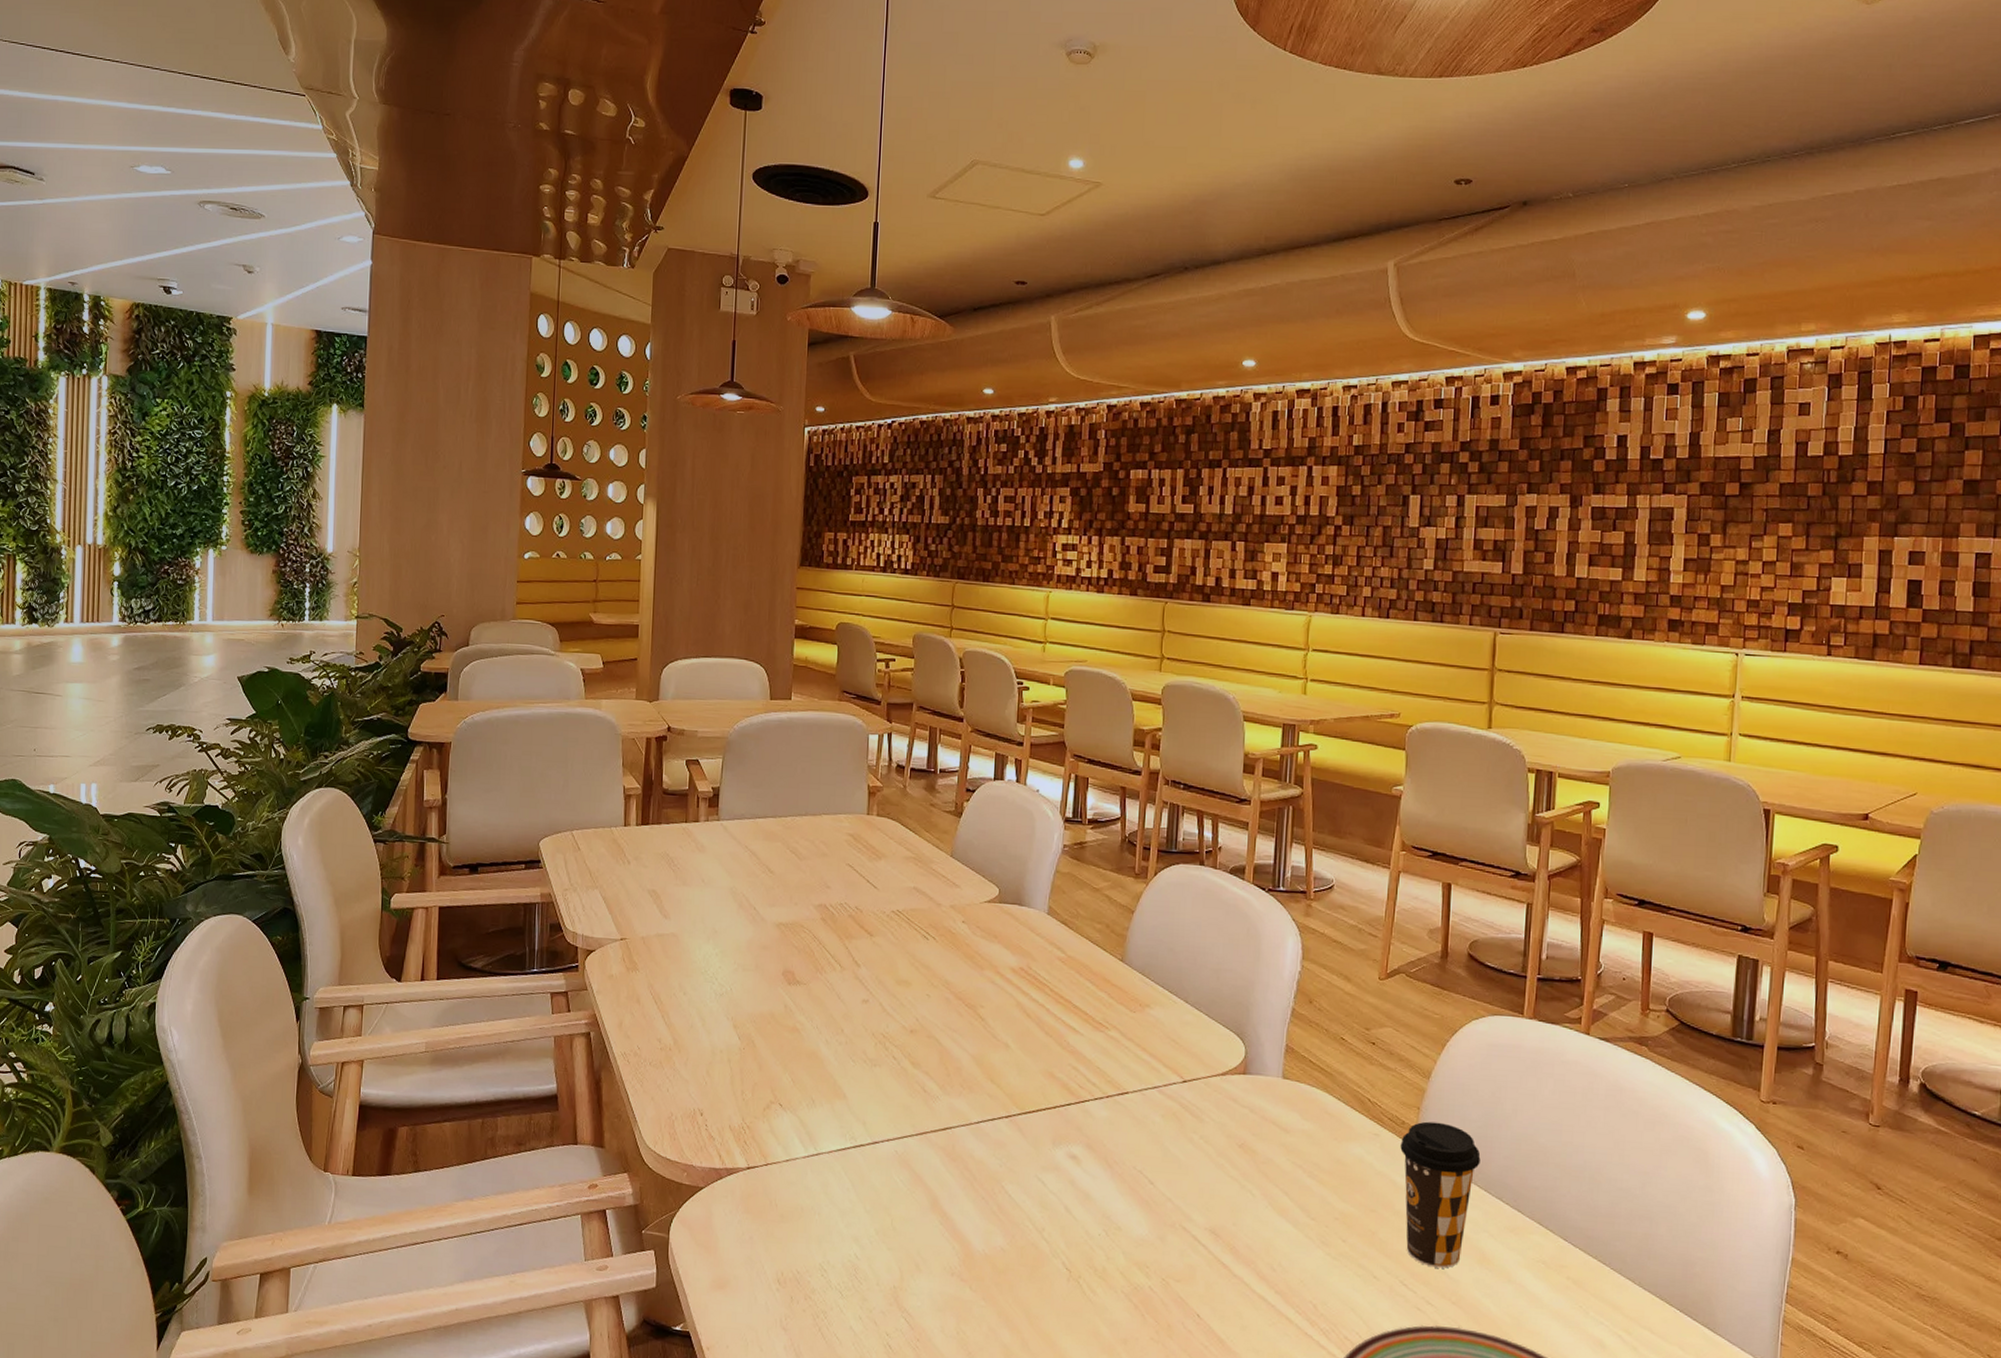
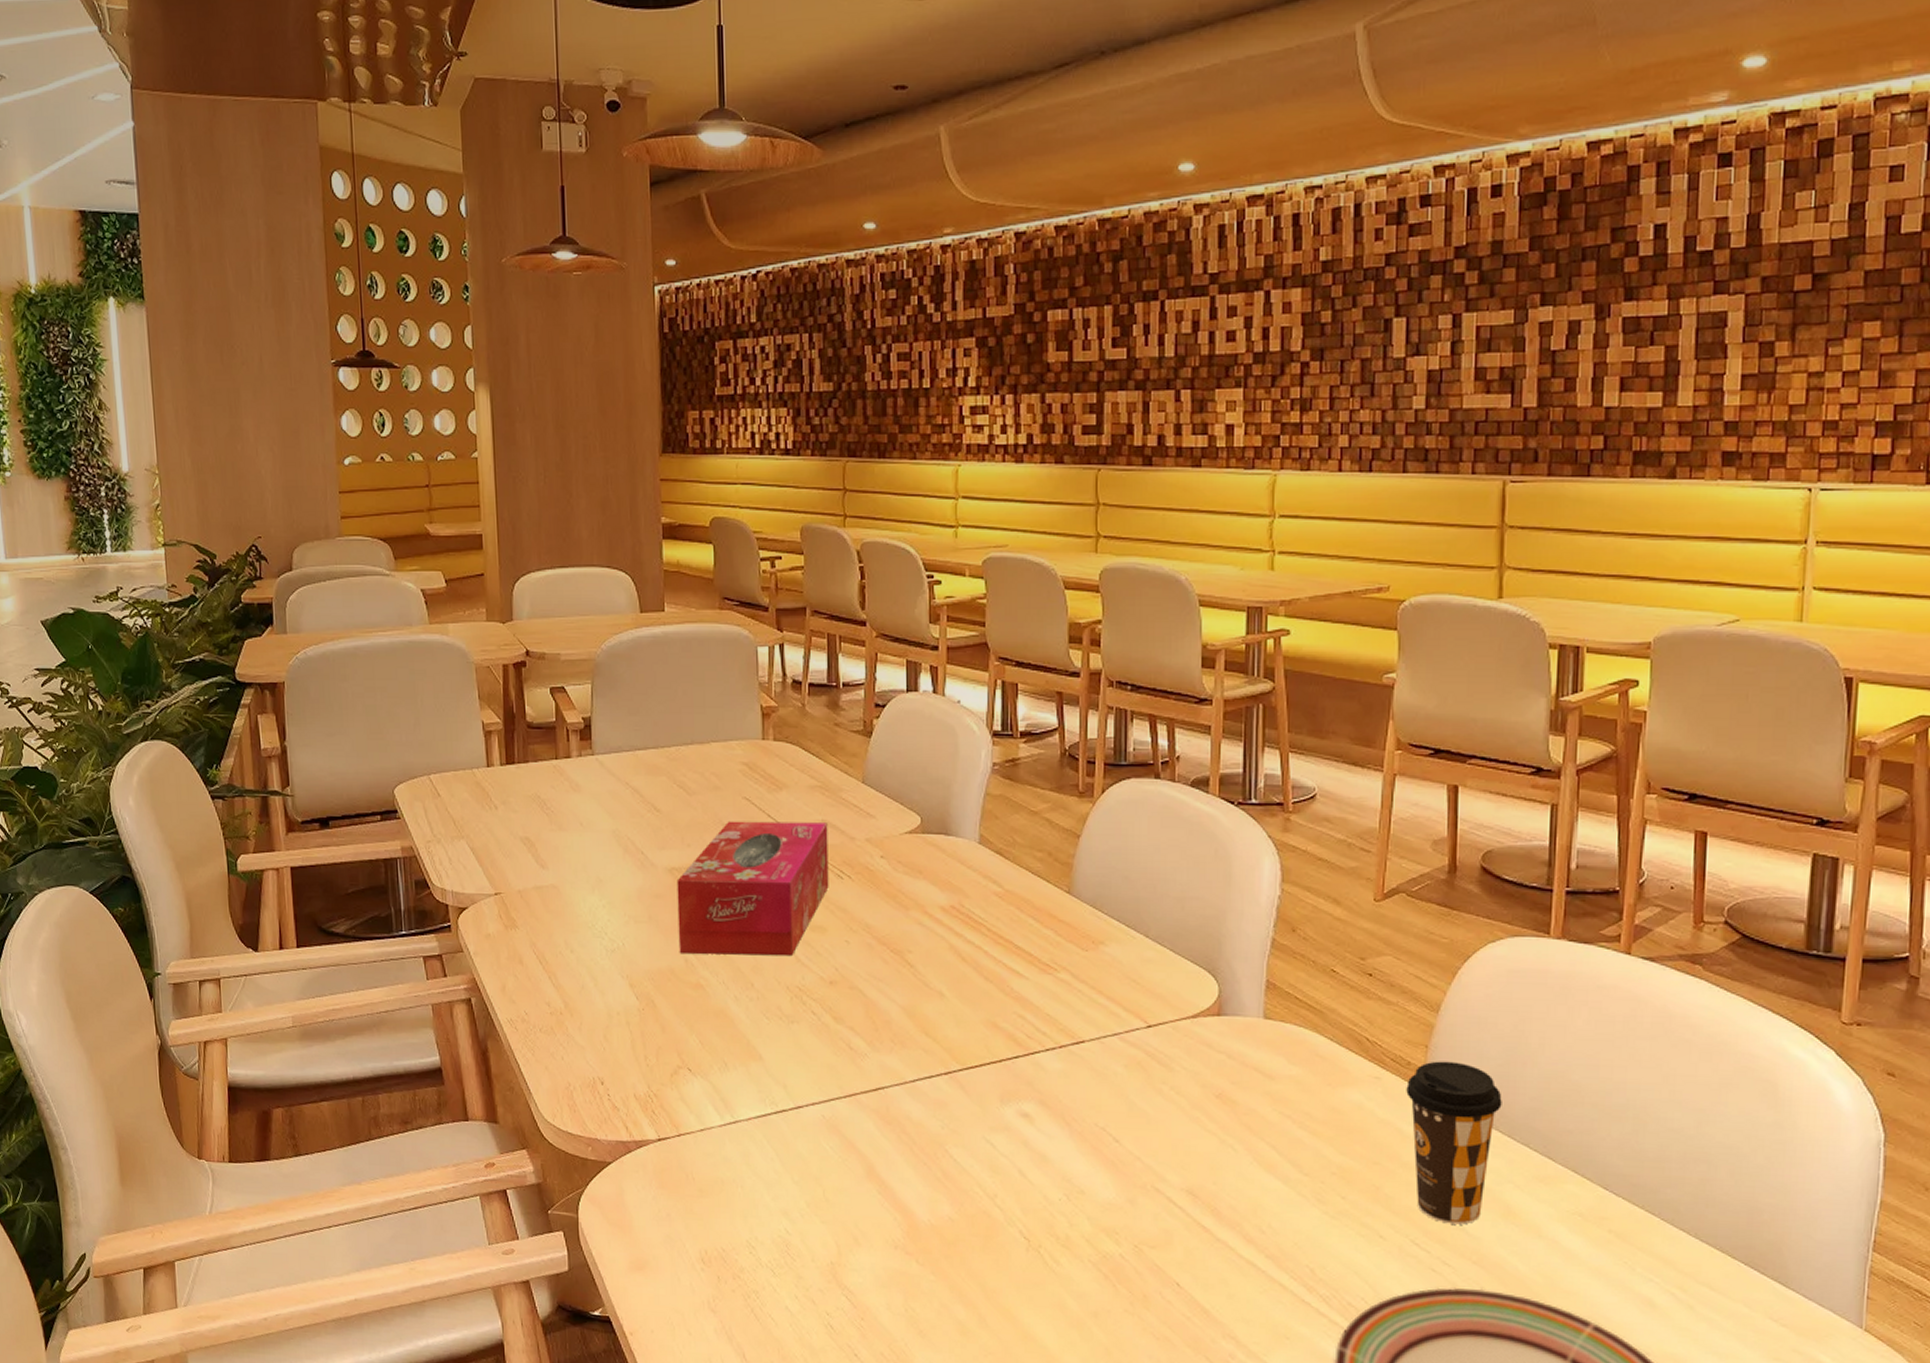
tissue box: none [780,884,919,1007] -> present [676,821,829,957]

